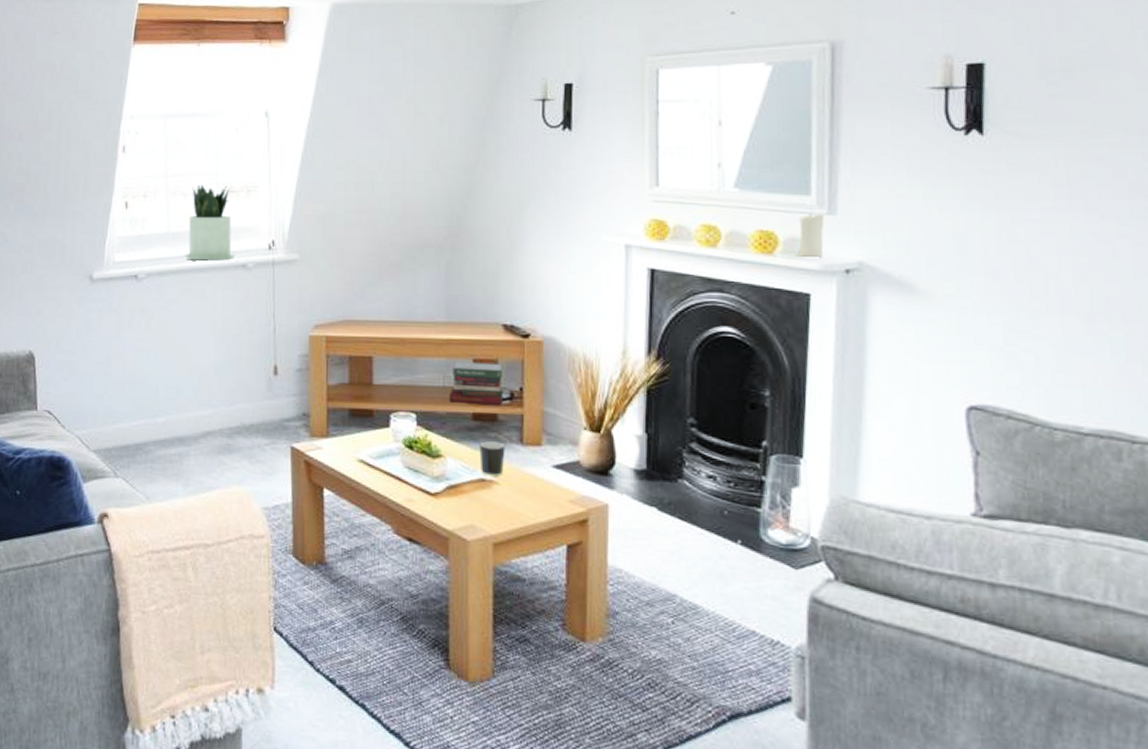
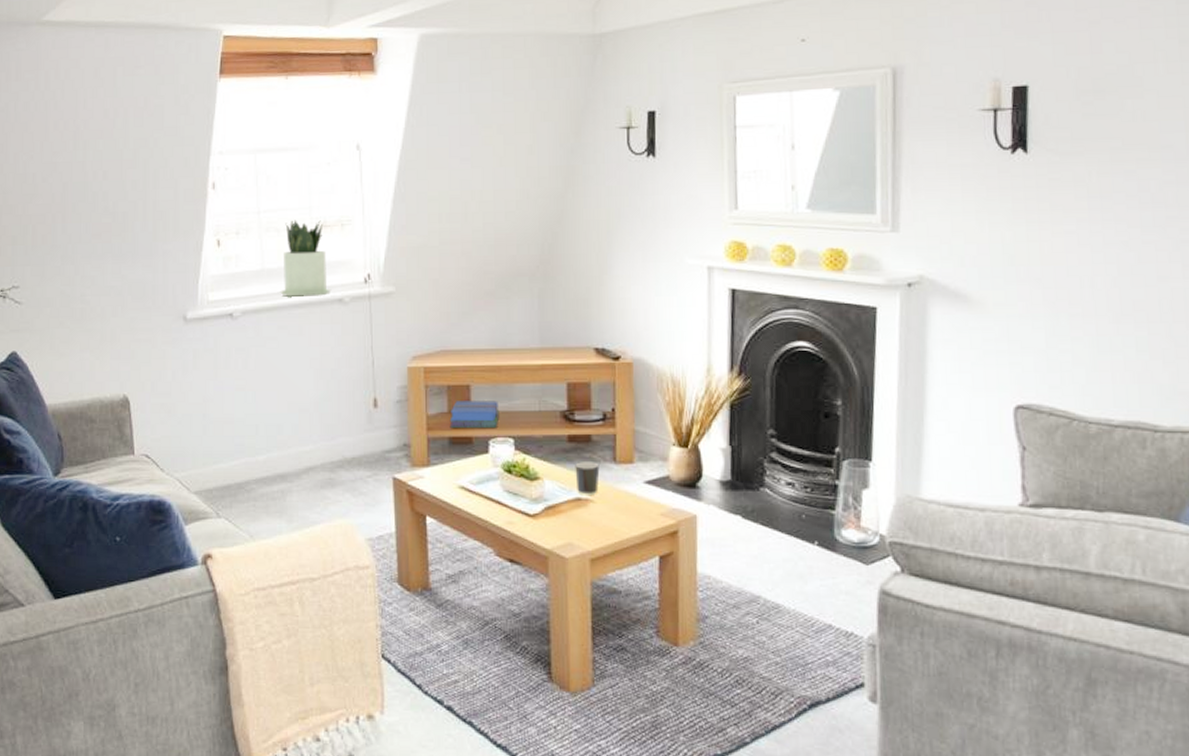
books: none [350,372,402,401] -> present [449,401,500,428]
books: present [449,361,504,406] -> none [545,386,597,427]
candle: present [795,213,824,258] -> none [863,230,888,274]

